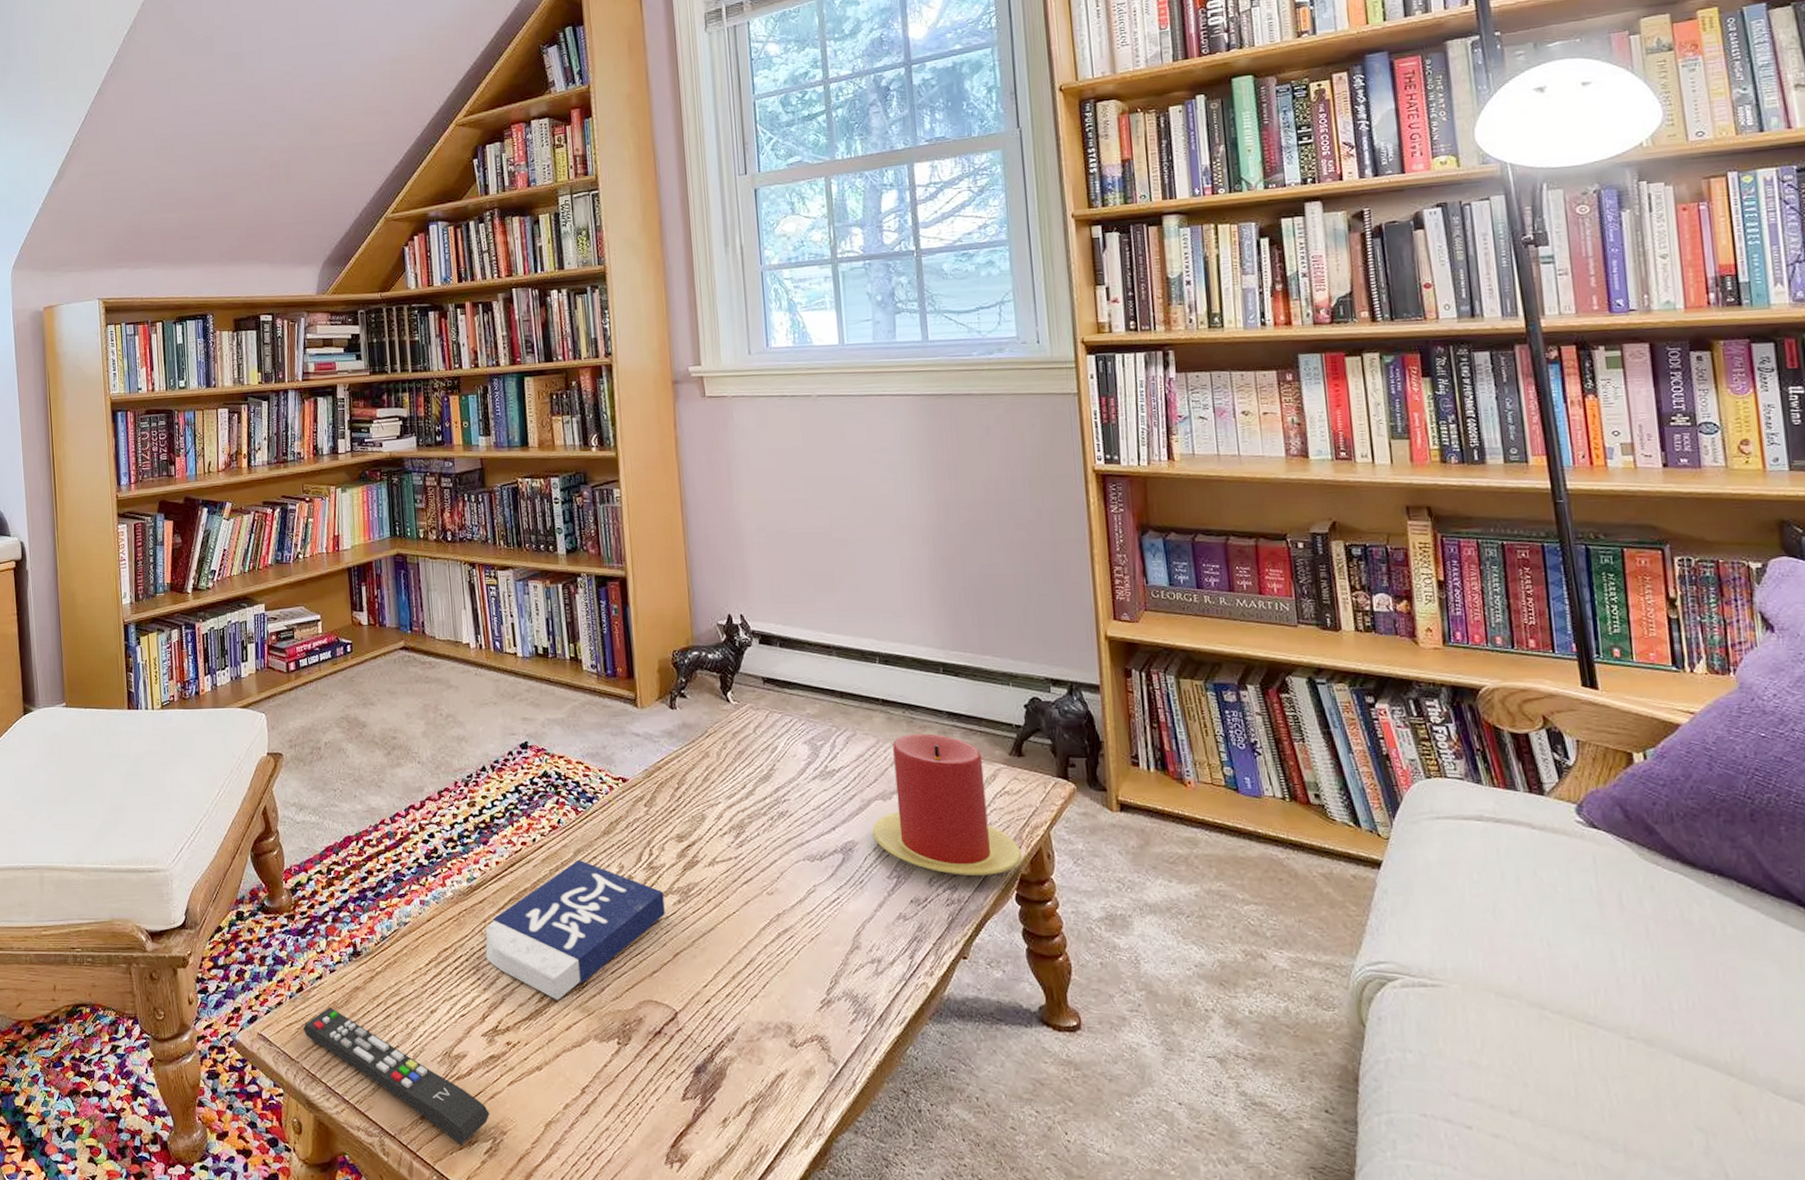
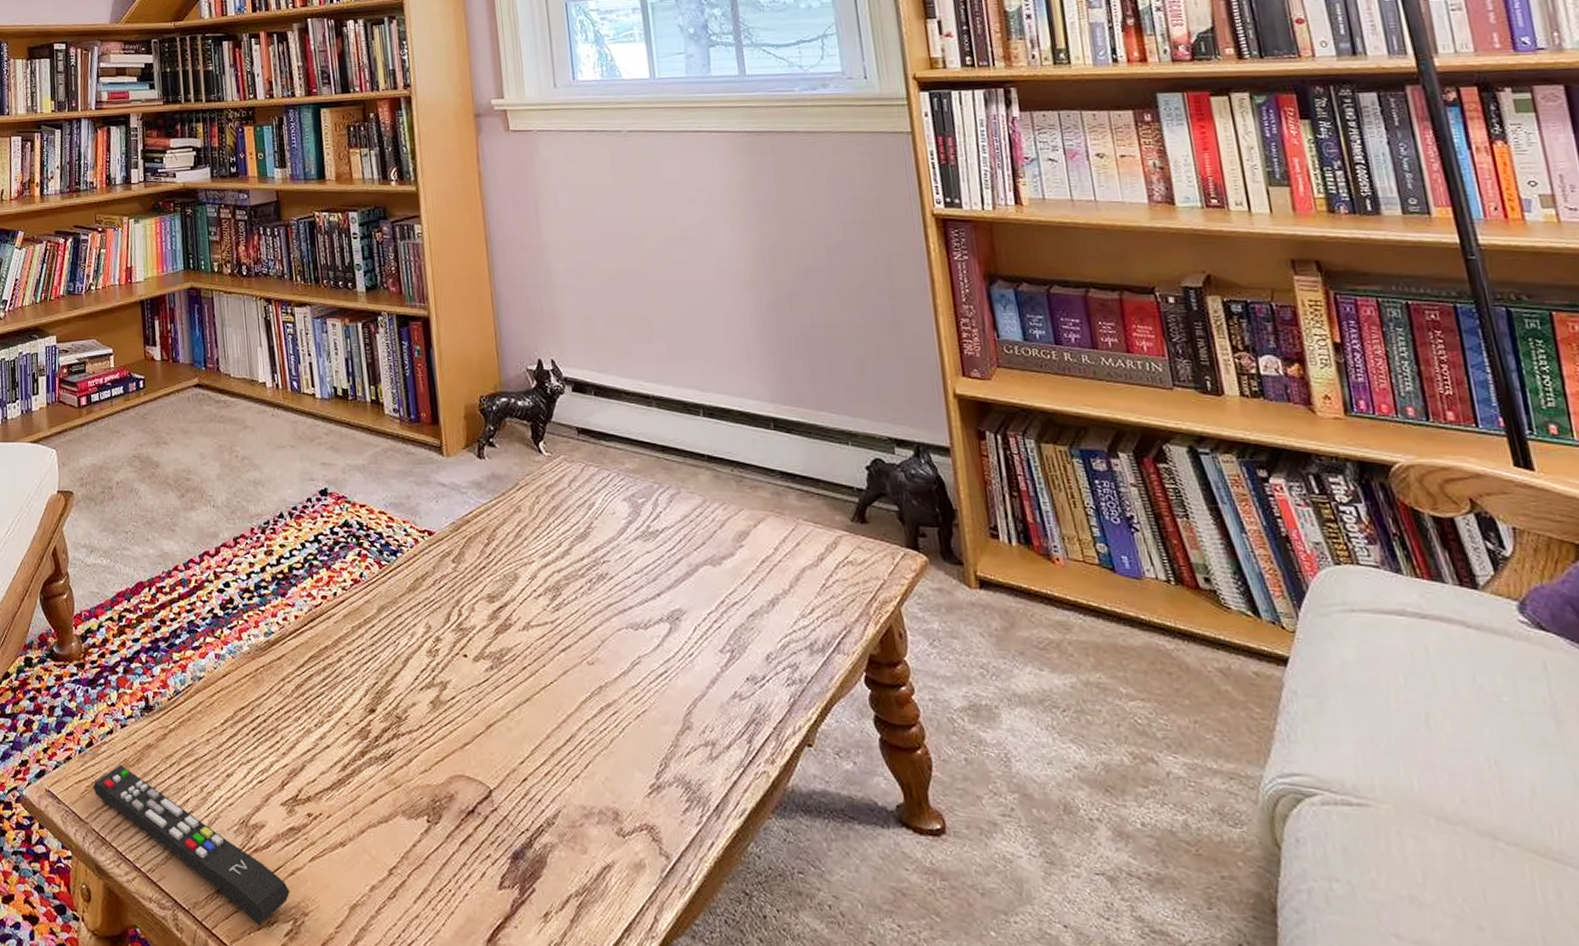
book: present [485,859,665,1000] -> none [284,617,477,770]
candle: present [872,733,1022,875] -> none [701,494,870,654]

